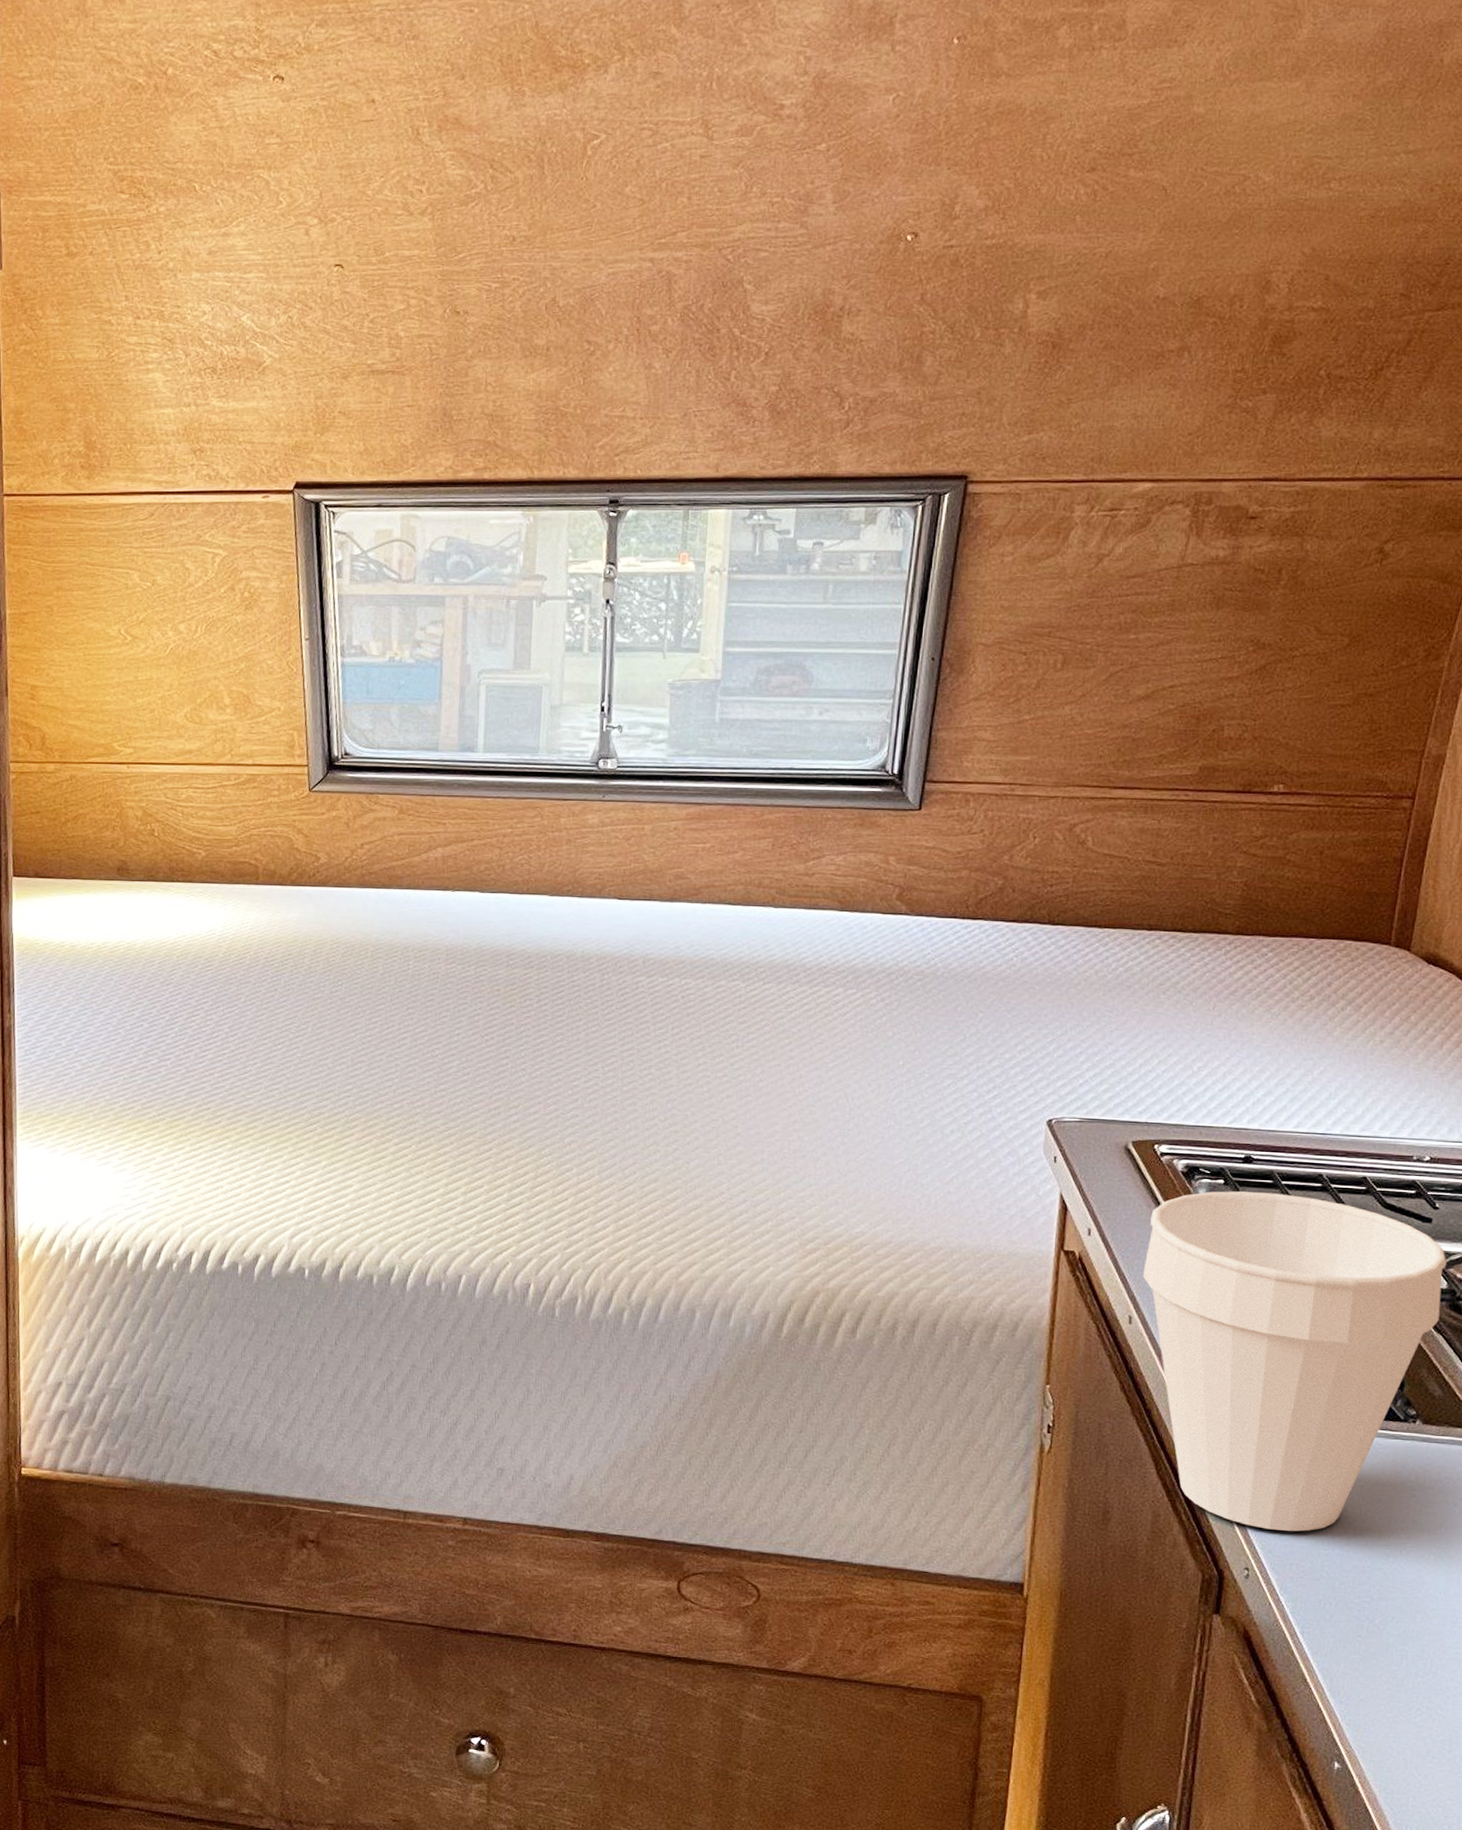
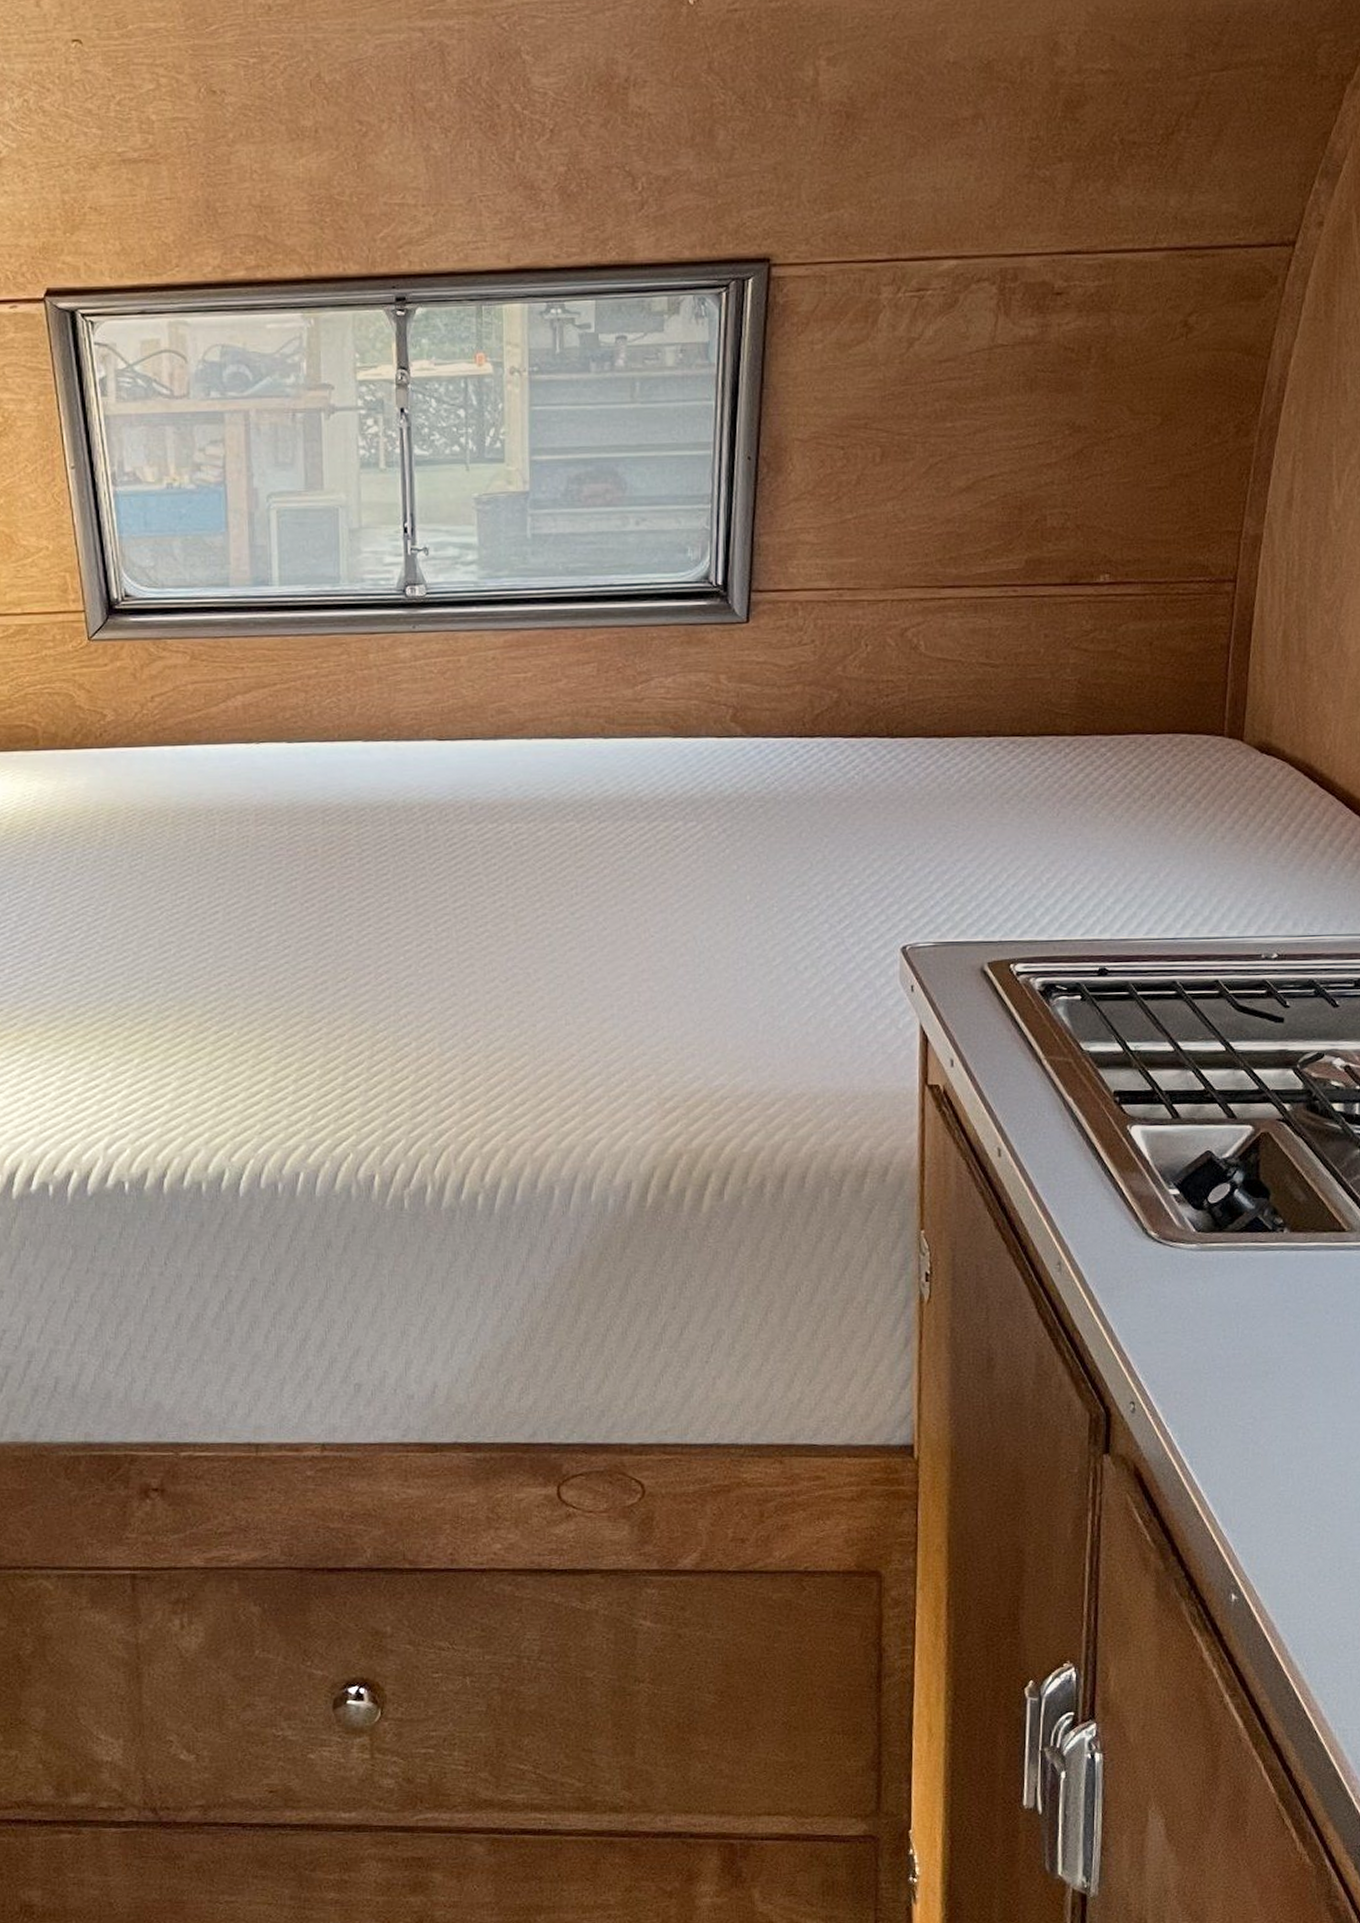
cup: present [1142,1191,1447,1532] -> none [1008,1005,1301,1359]

